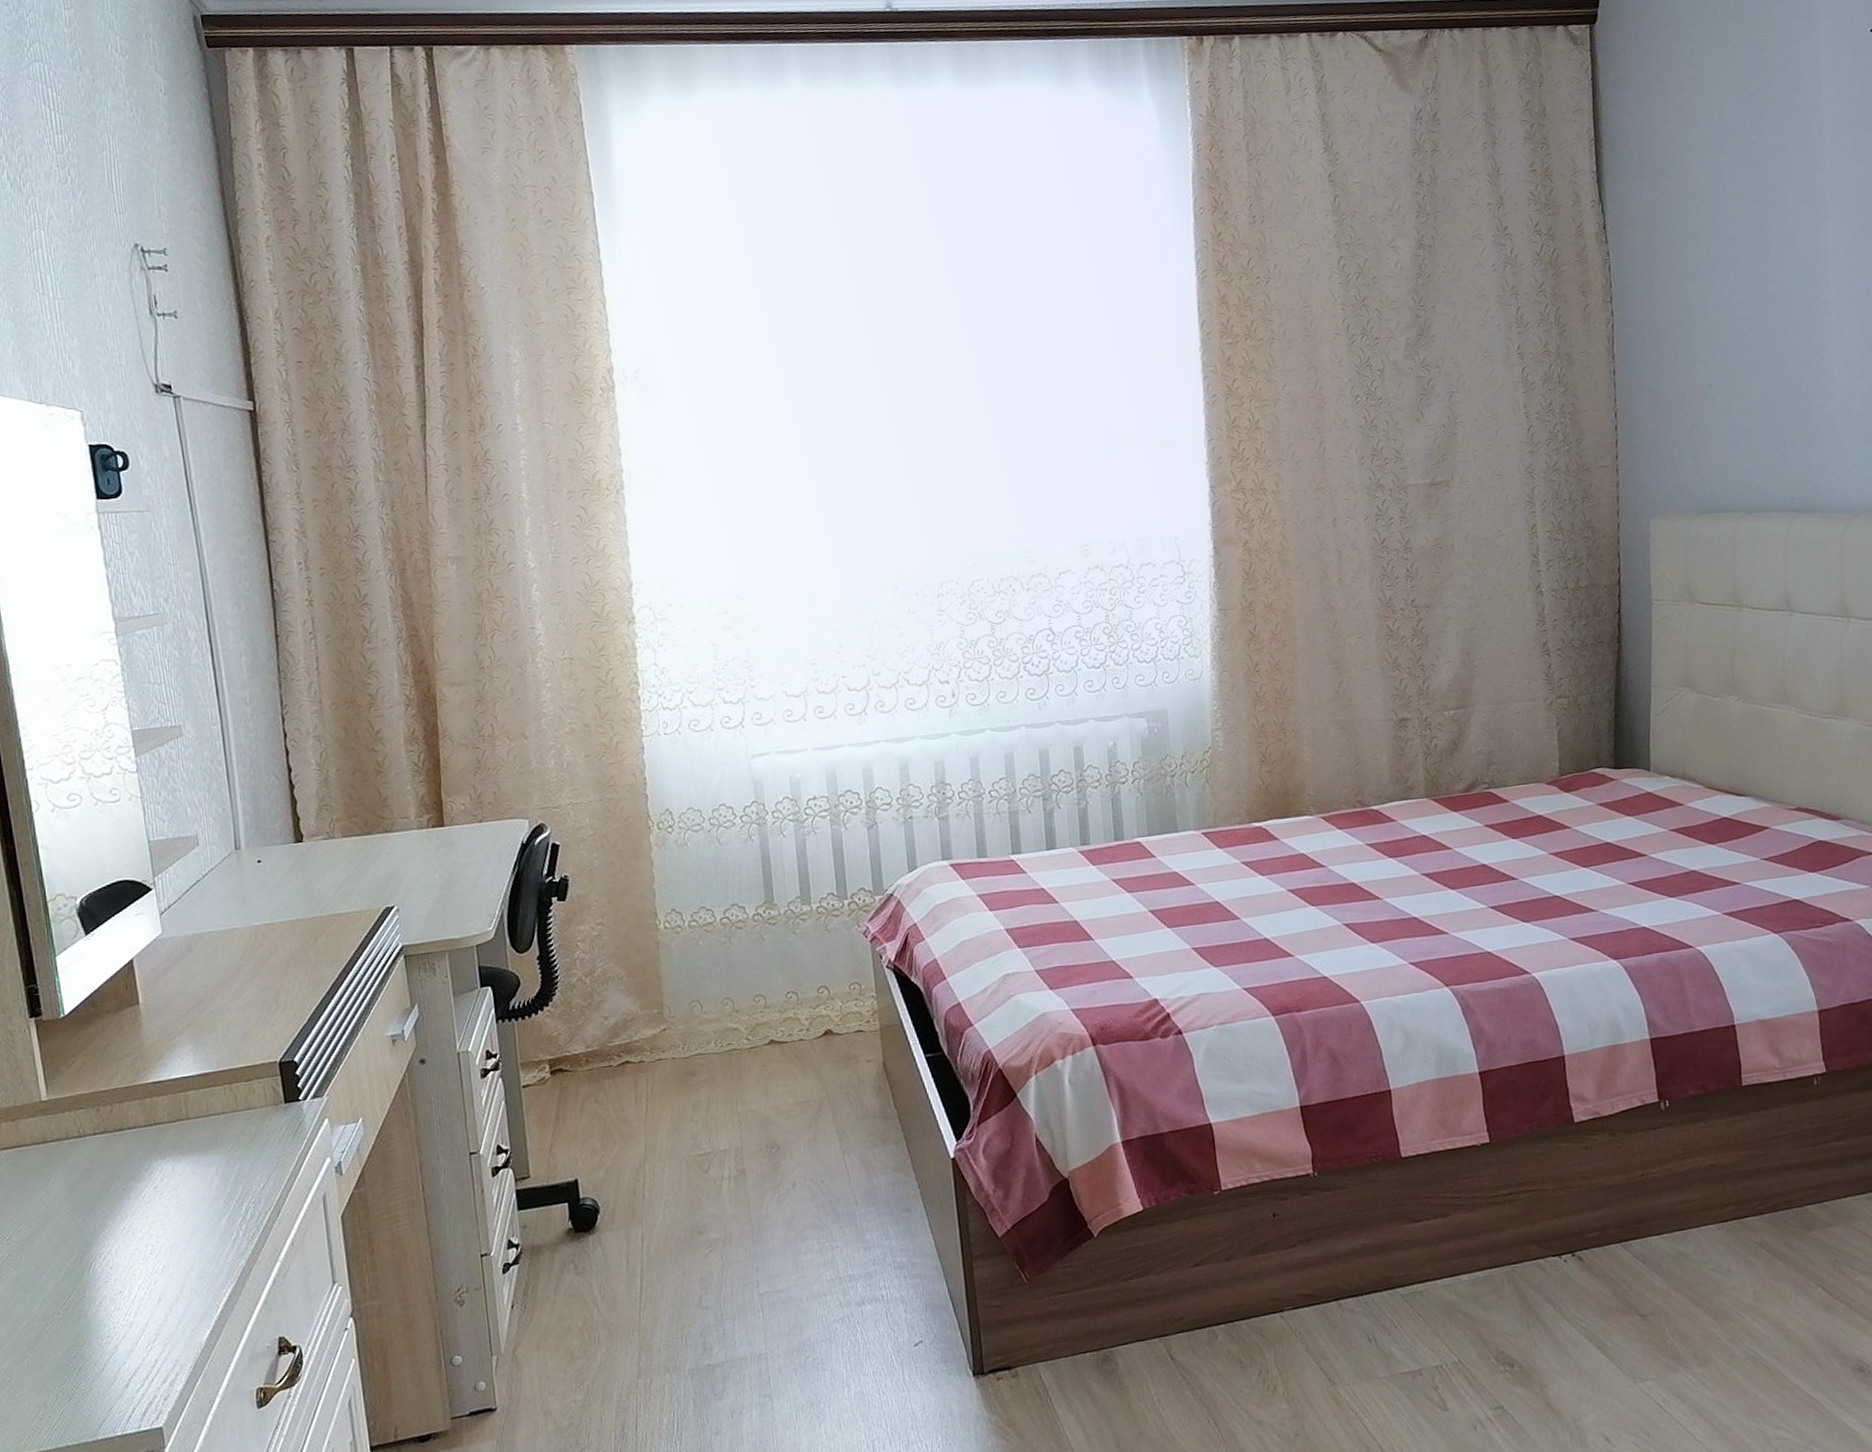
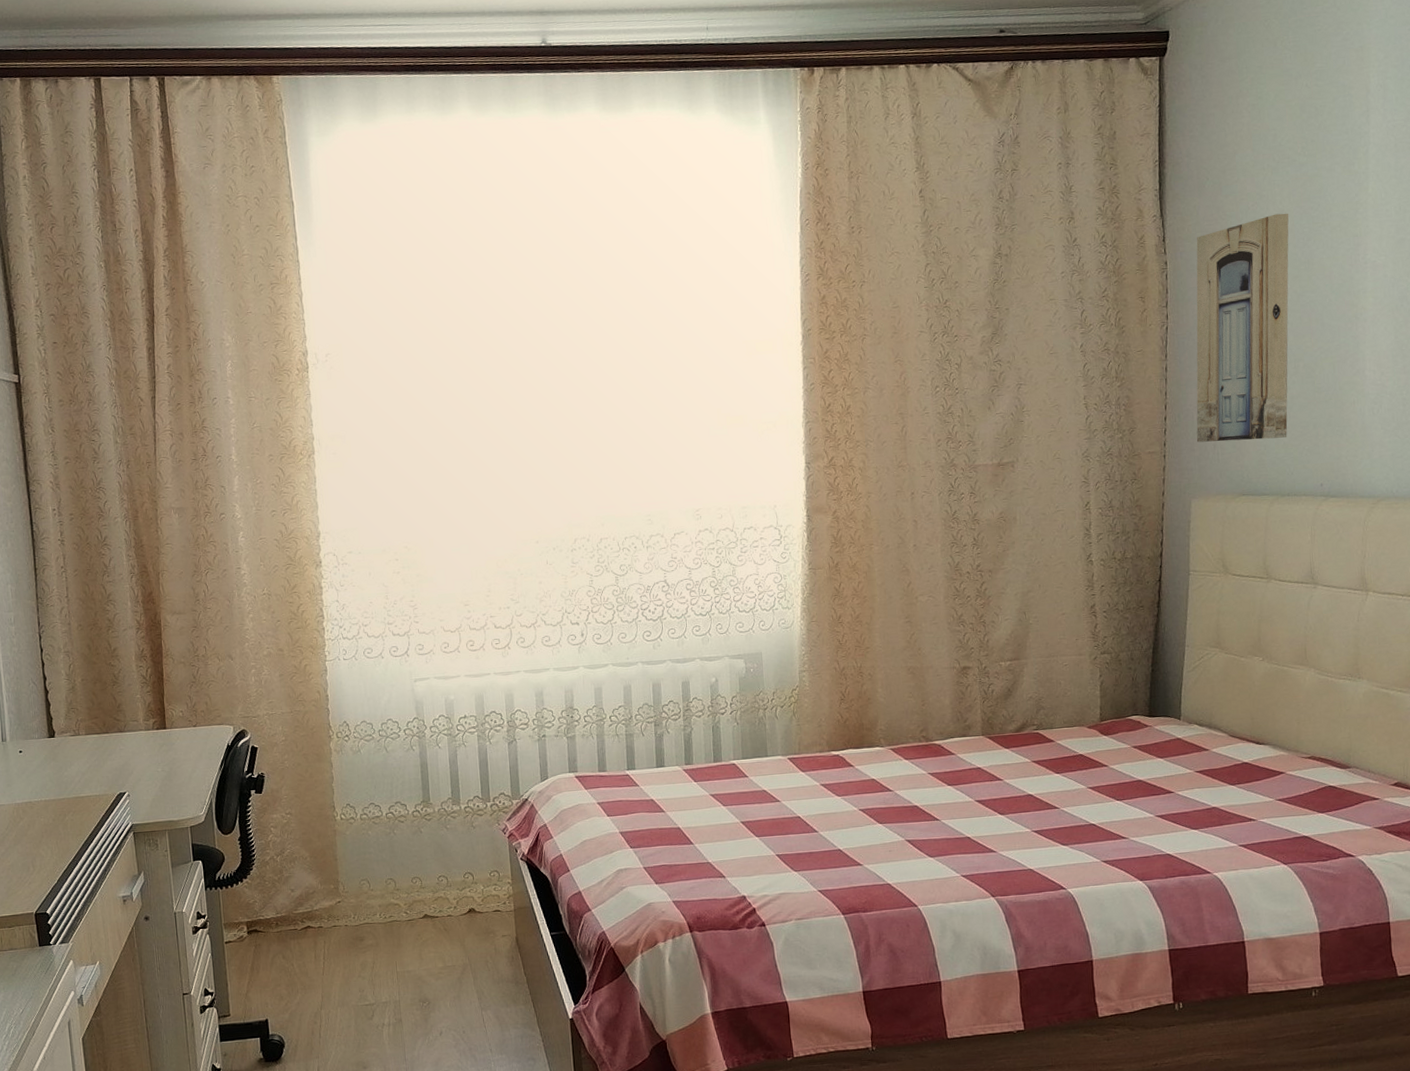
wall art: none [1640,196,1752,454] -> present [1196,213,1289,443]

